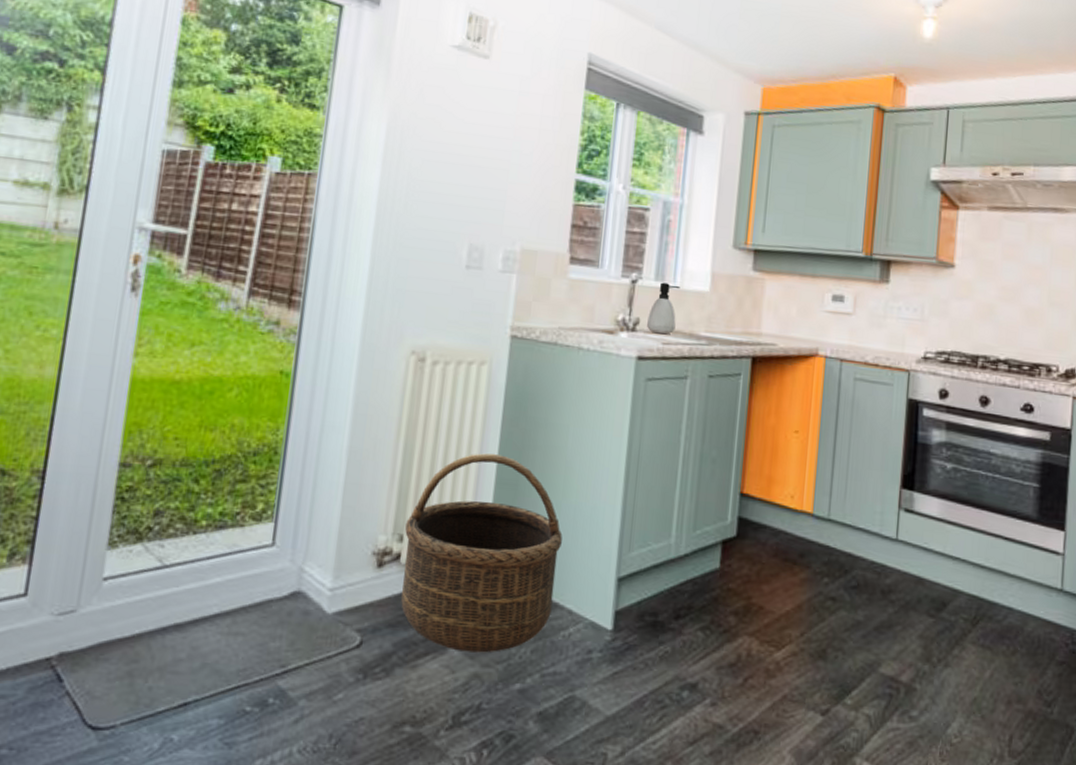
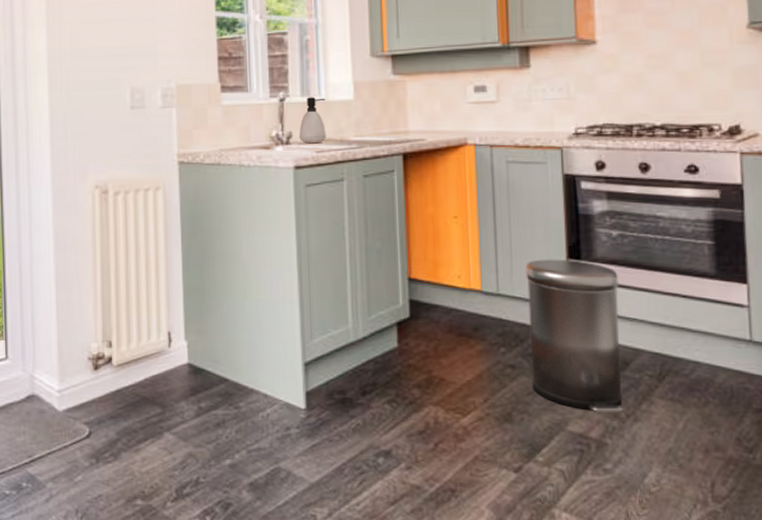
basket: present [401,453,563,653] -> none [112,266,249,435]
pedal bin: none [850,486,947,656] -> present [525,259,623,412]

